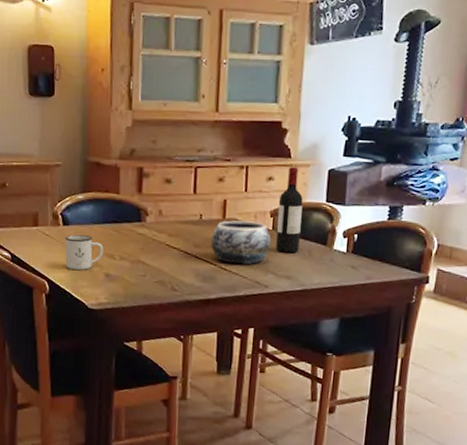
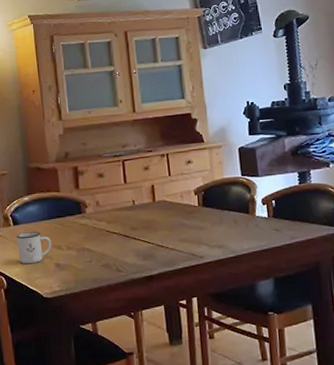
decorative bowl: present [211,220,271,265] -> none [146,201,200,241]
wine bottle: present [276,167,303,253] -> none [199,149,225,225]

